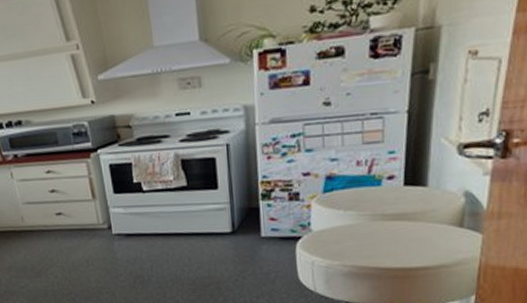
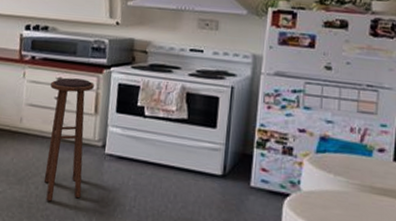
stool: none [41,167,100,287] -> present [43,77,94,202]

